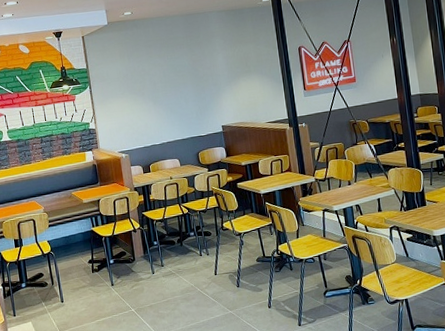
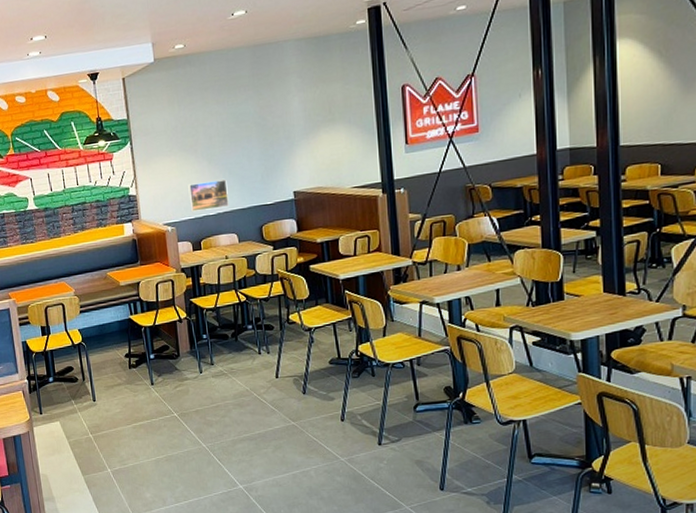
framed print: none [138,116,172,142] -> present [188,179,229,212]

